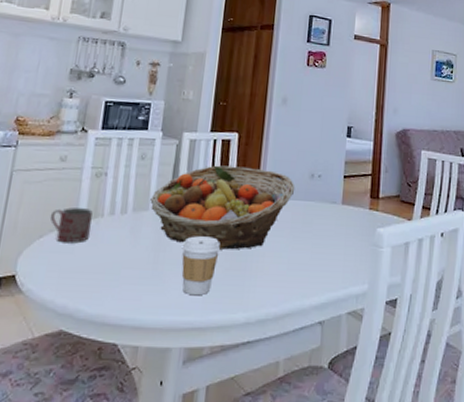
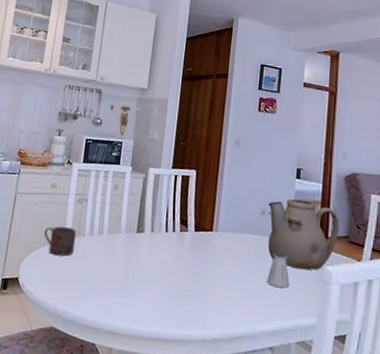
fruit basket: present [150,165,295,250] -> none [122,197,248,274]
coffee cup: present [181,236,220,296] -> none [147,258,181,311]
saltshaker: none [316,217,340,255] -> present [267,251,290,288]
teapot: none [317,159,390,234] -> present [267,199,339,270]

